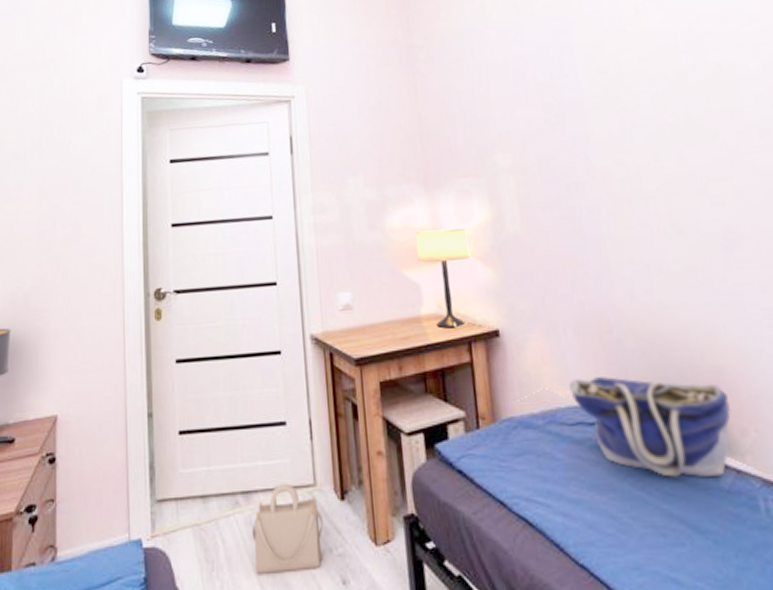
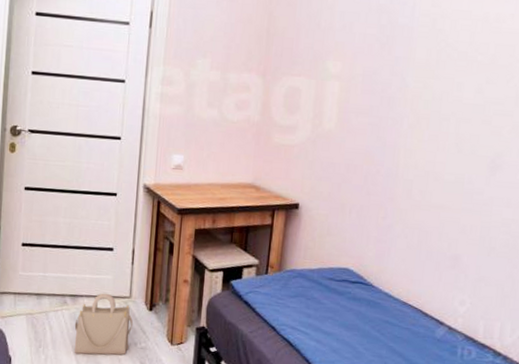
table lamp: present [415,228,470,330] -> none [245,115,291,199]
tote bag: present [568,377,731,477] -> none [342,248,459,330]

